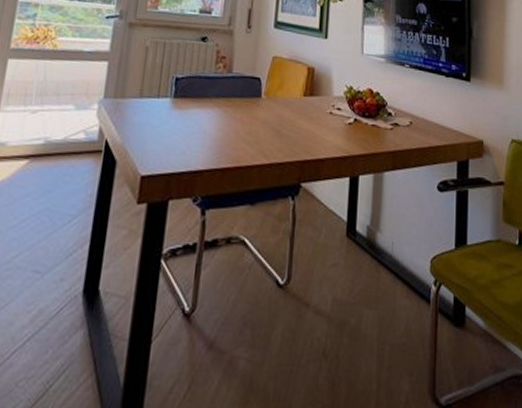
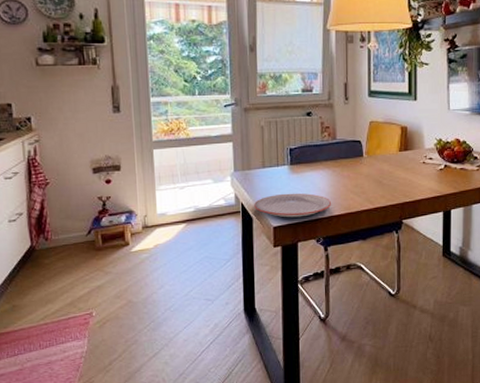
plate: none [121,133,218,167] -> present [254,193,332,218]

